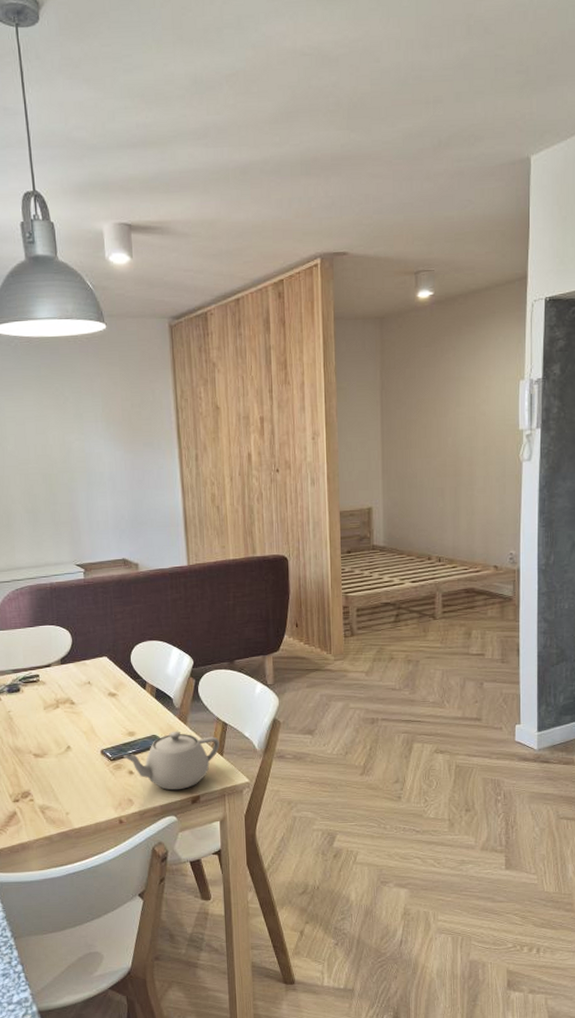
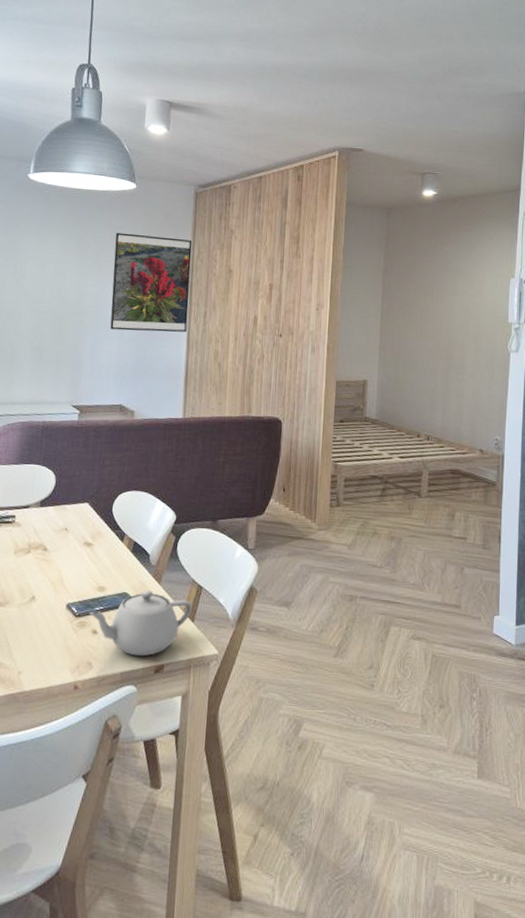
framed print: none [92,379,180,484] -> present [110,232,192,332]

